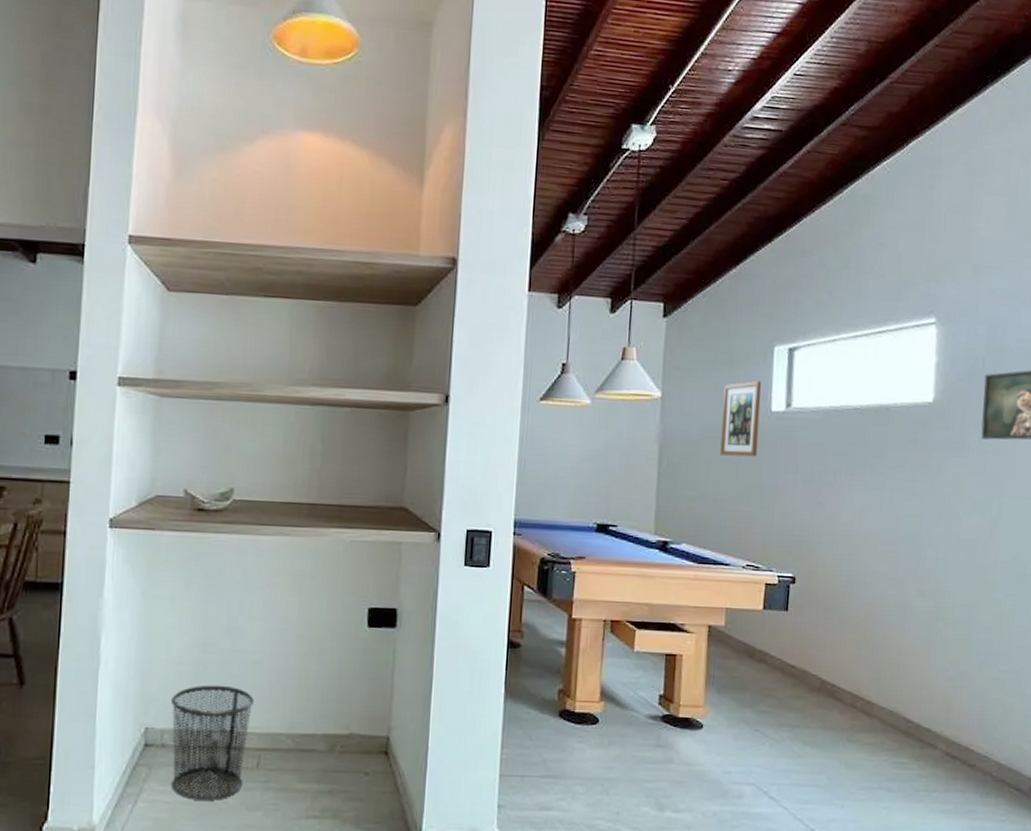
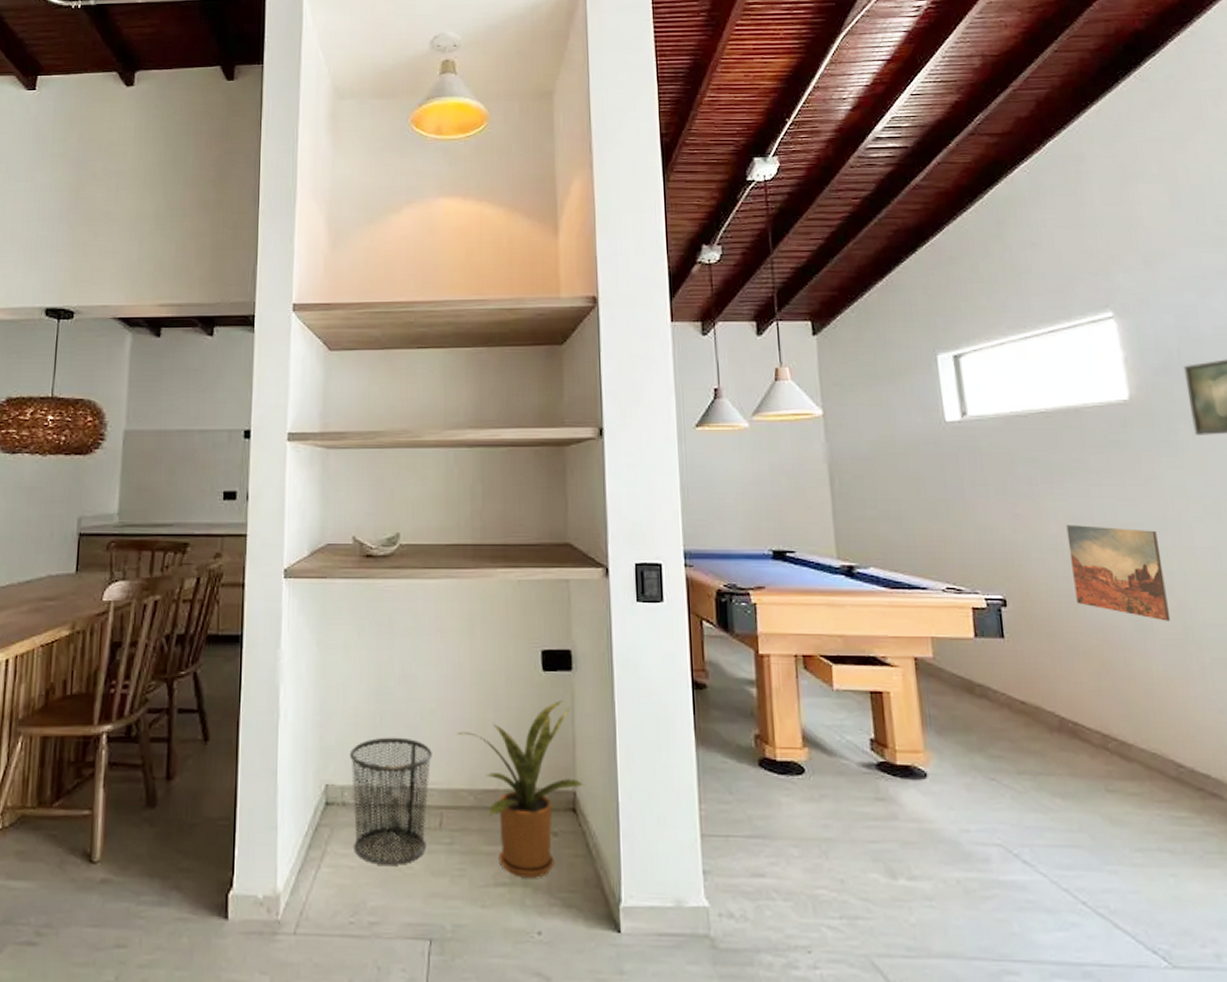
house plant: none [279,655,398,811] -> present [457,700,584,878]
wall art: present [720,380,761,457] -> none [889,391,937,471]
wall art: none [854,512,931,602] -> present [1066,524,1171,621]

